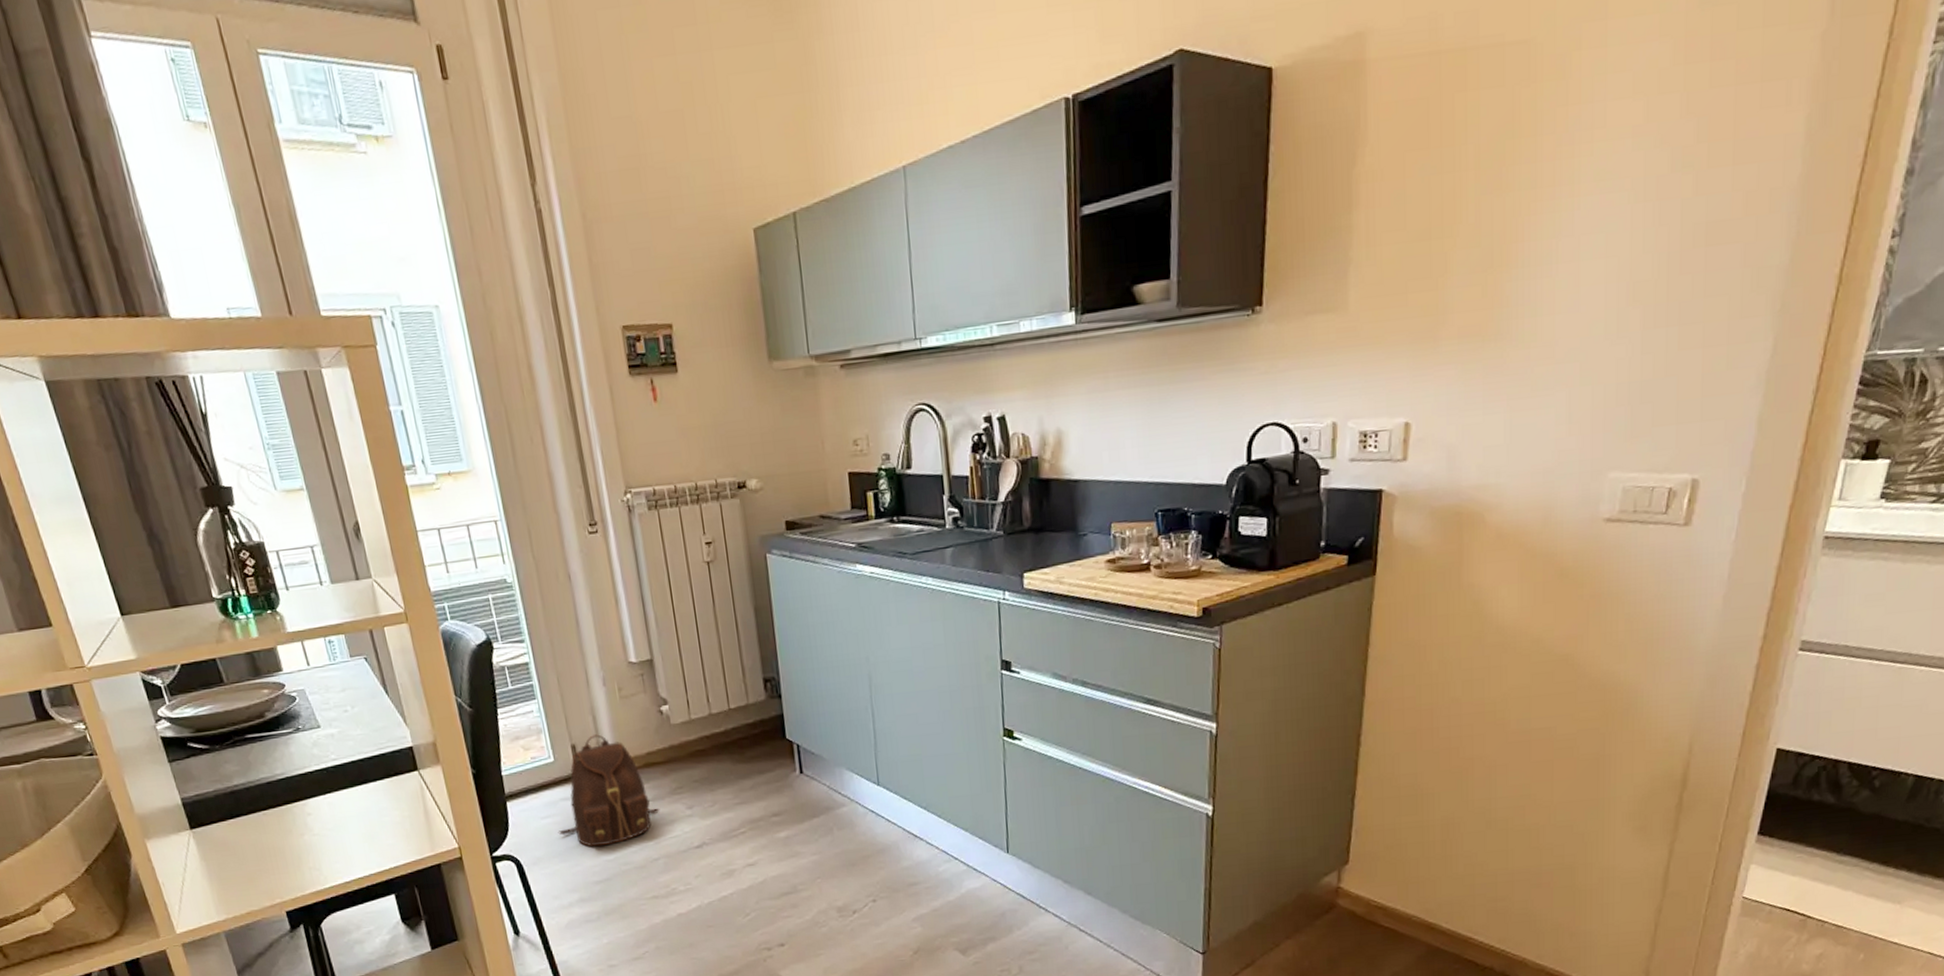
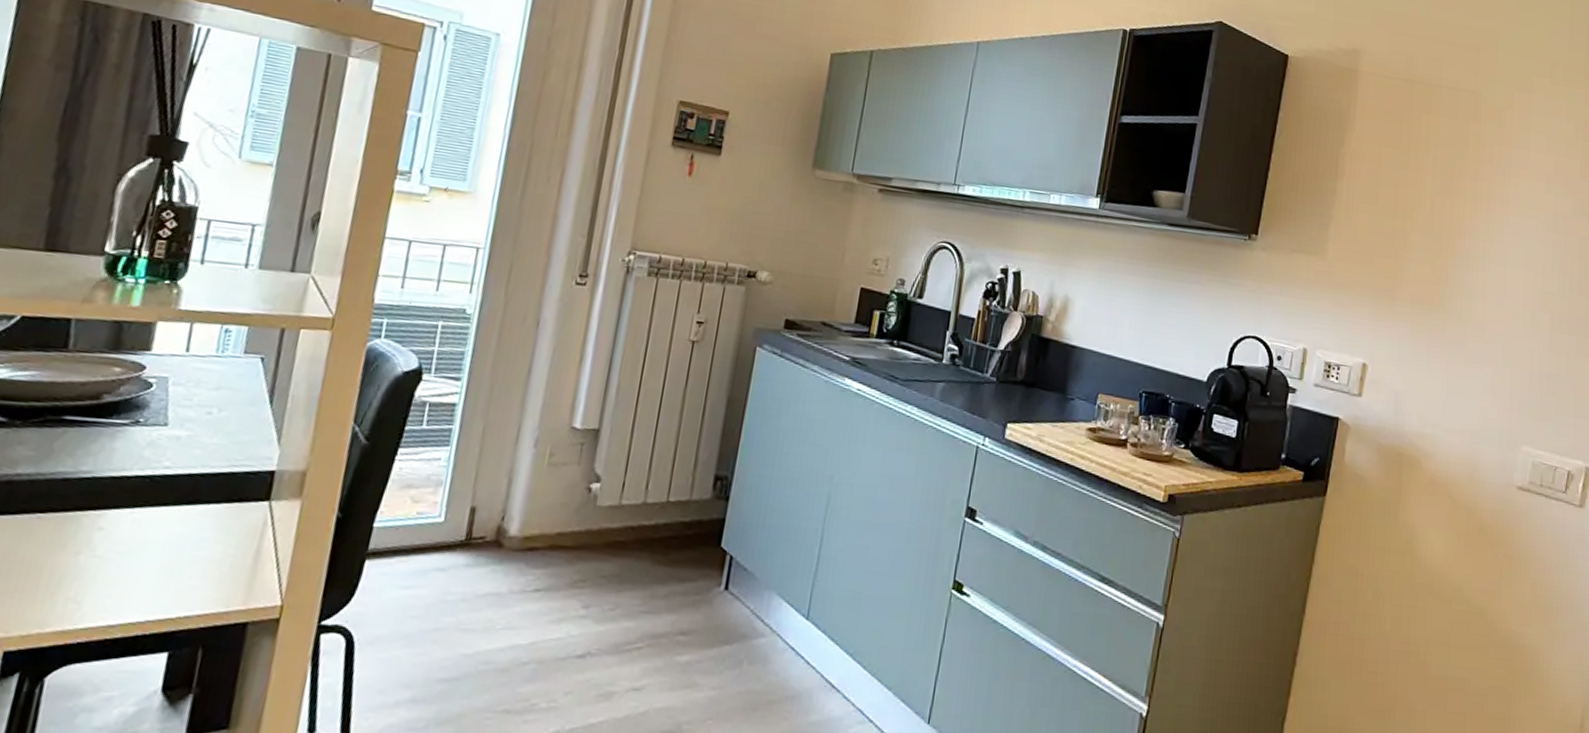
backpack: present [558,734,660,847] -> none [415,500,550,636]

